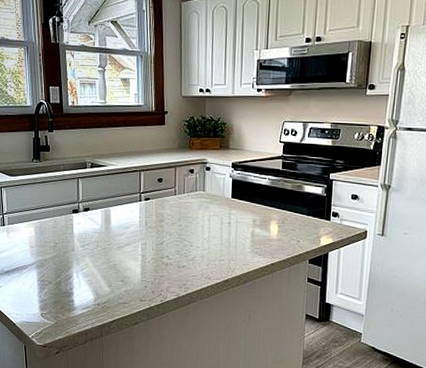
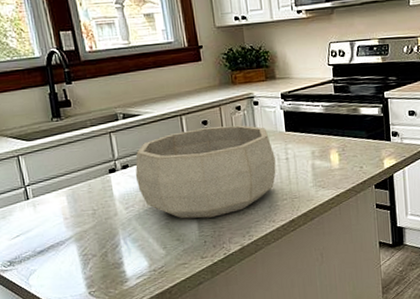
decorative bowl: none [94,185,219,266] -> present [135,125,276,219]

